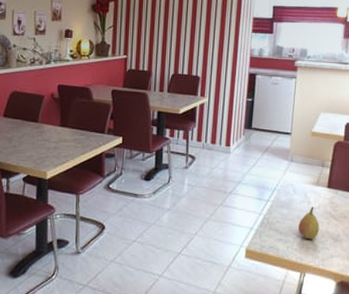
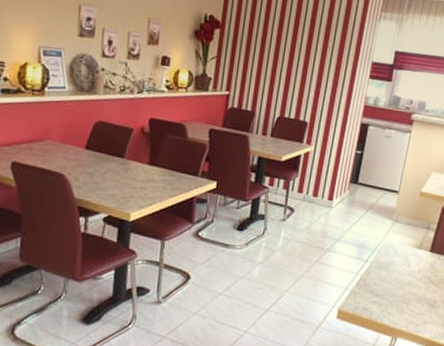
fruit: present [298,206,319,240] -> none [395,270,417,304]

